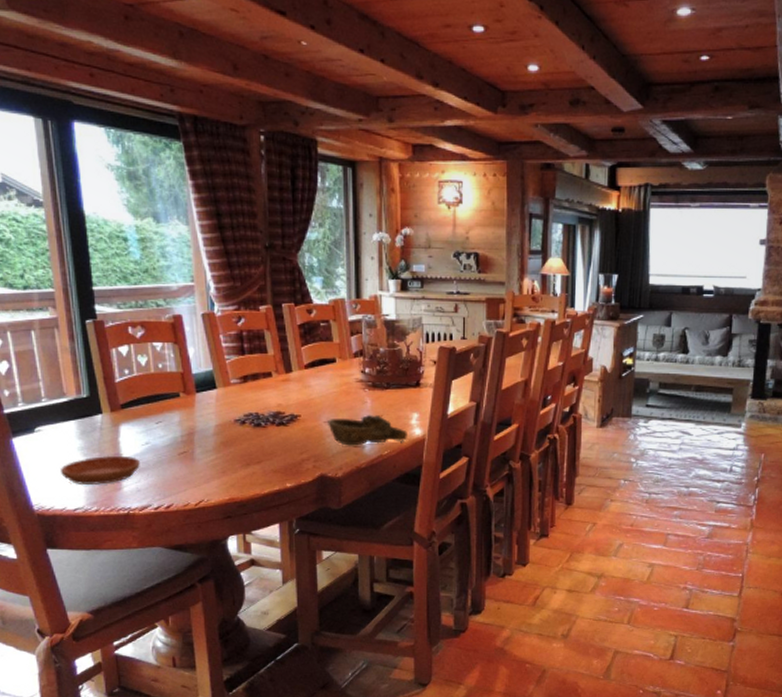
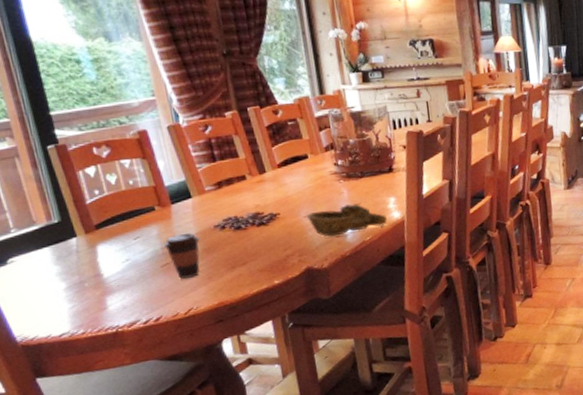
saucer: present [61,455,140,485] -> none [40,275,123,310]
coffee cup: none [183,423,219,469] -> present [163,233,200,279]

